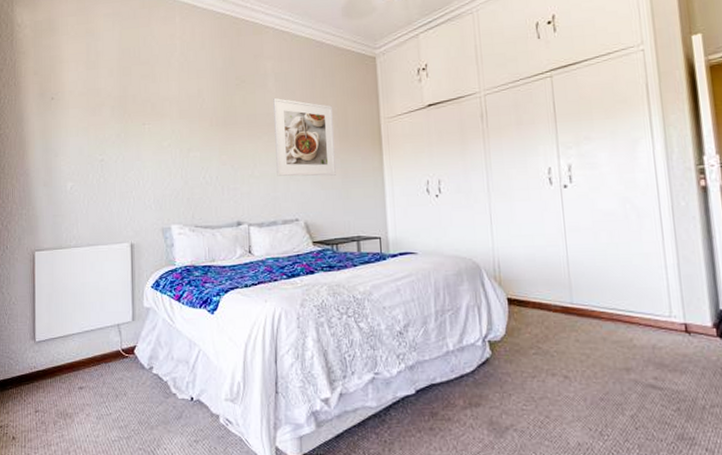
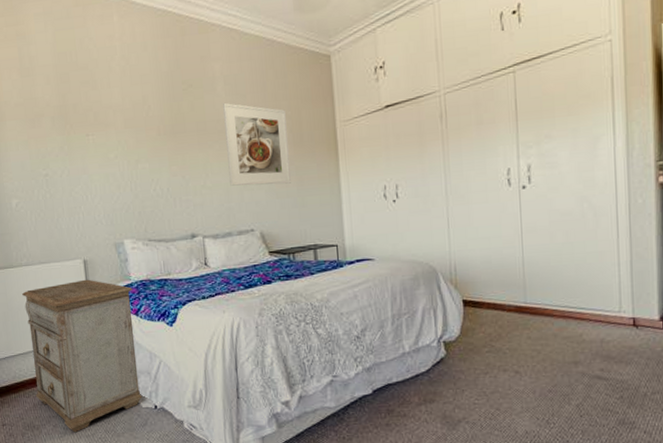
nightstand: none [68,263,179,423] -> present [22,279,143,433]

